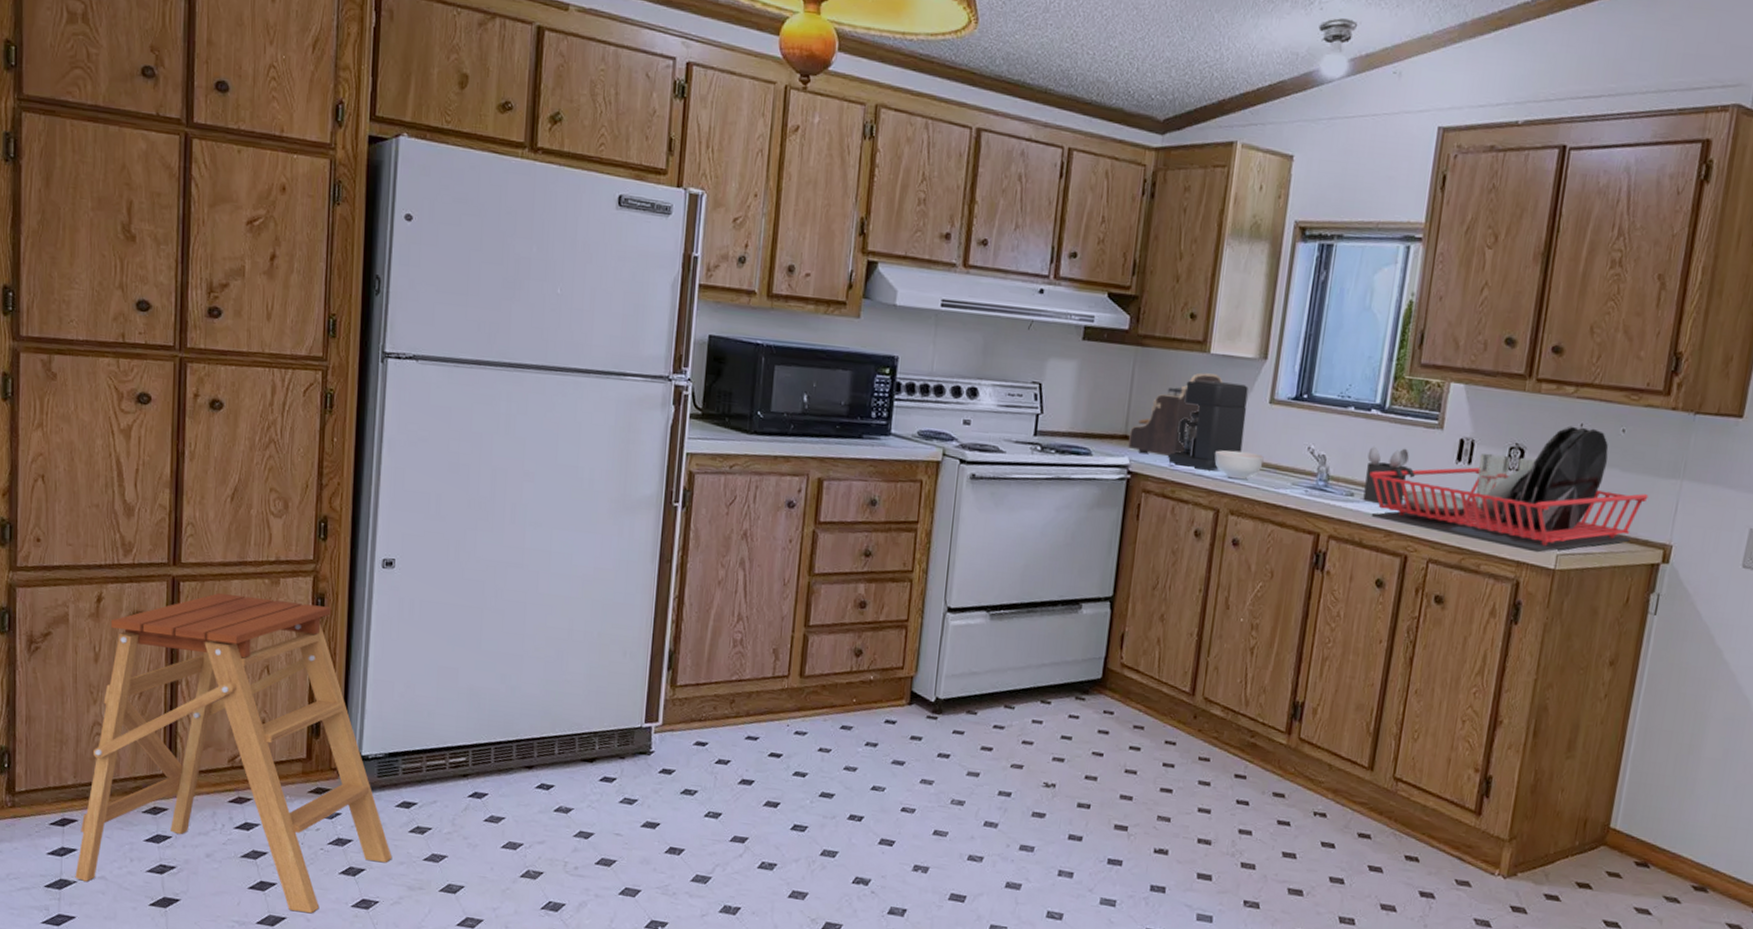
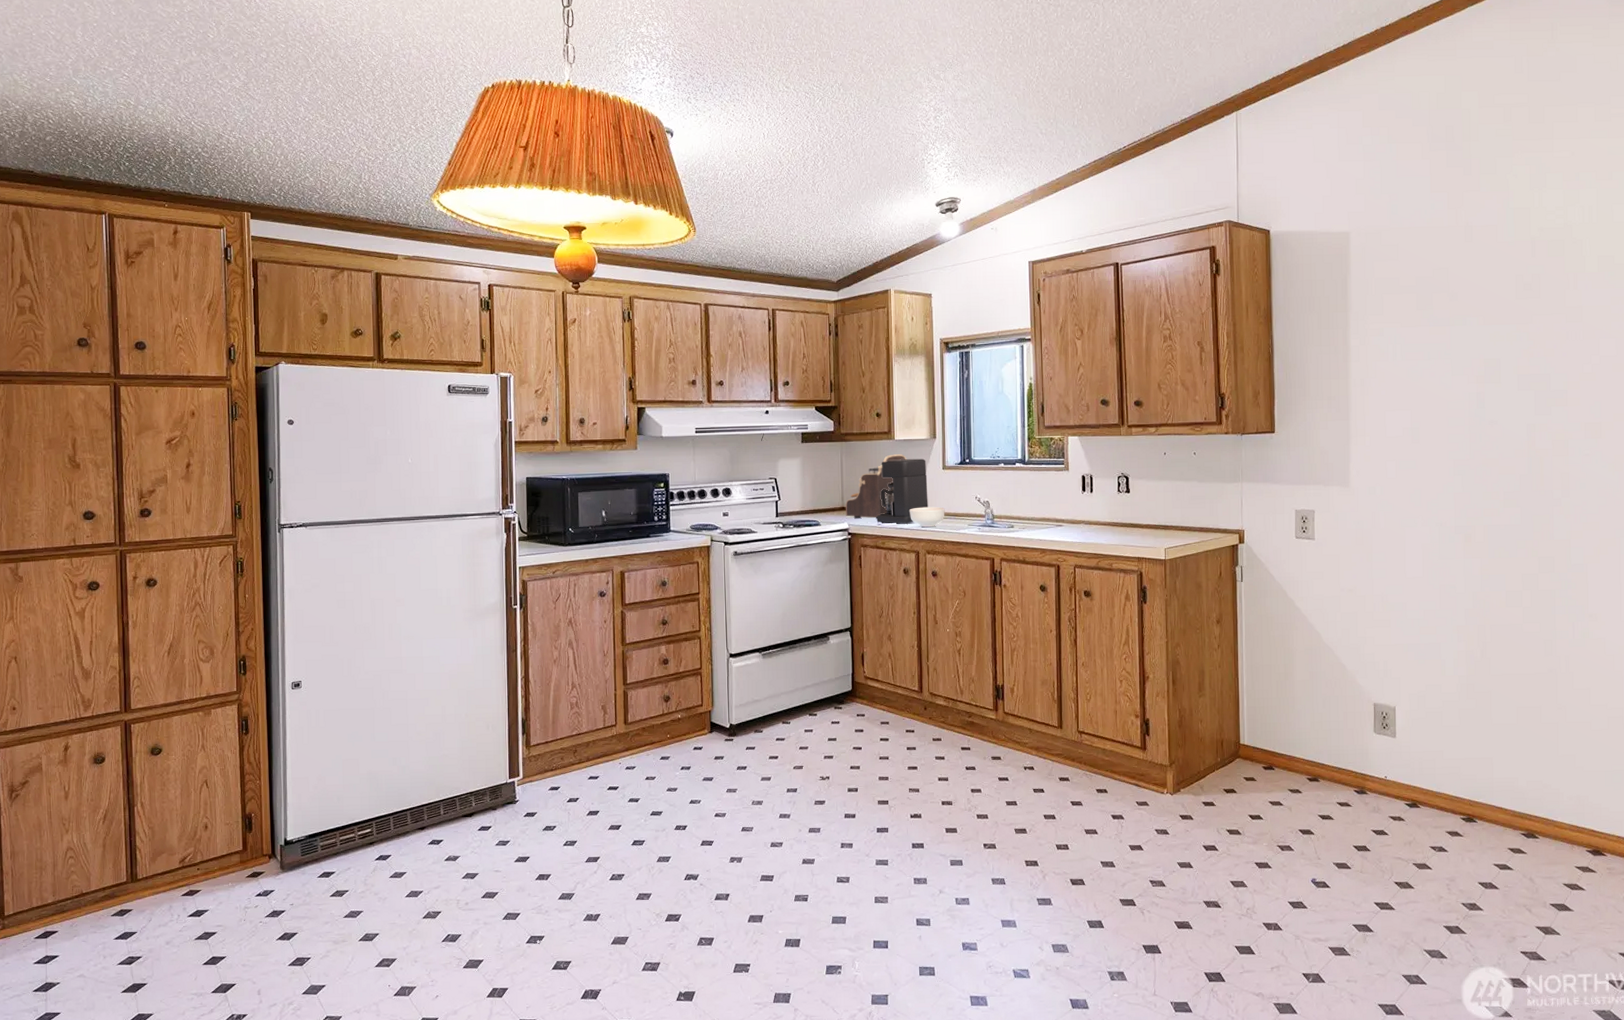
step ladder: present [75,593,393,914] -> none [58,726,319,981]
dish rack: present [1363,425,1649,553] -> none [1019,455,1221,549]

